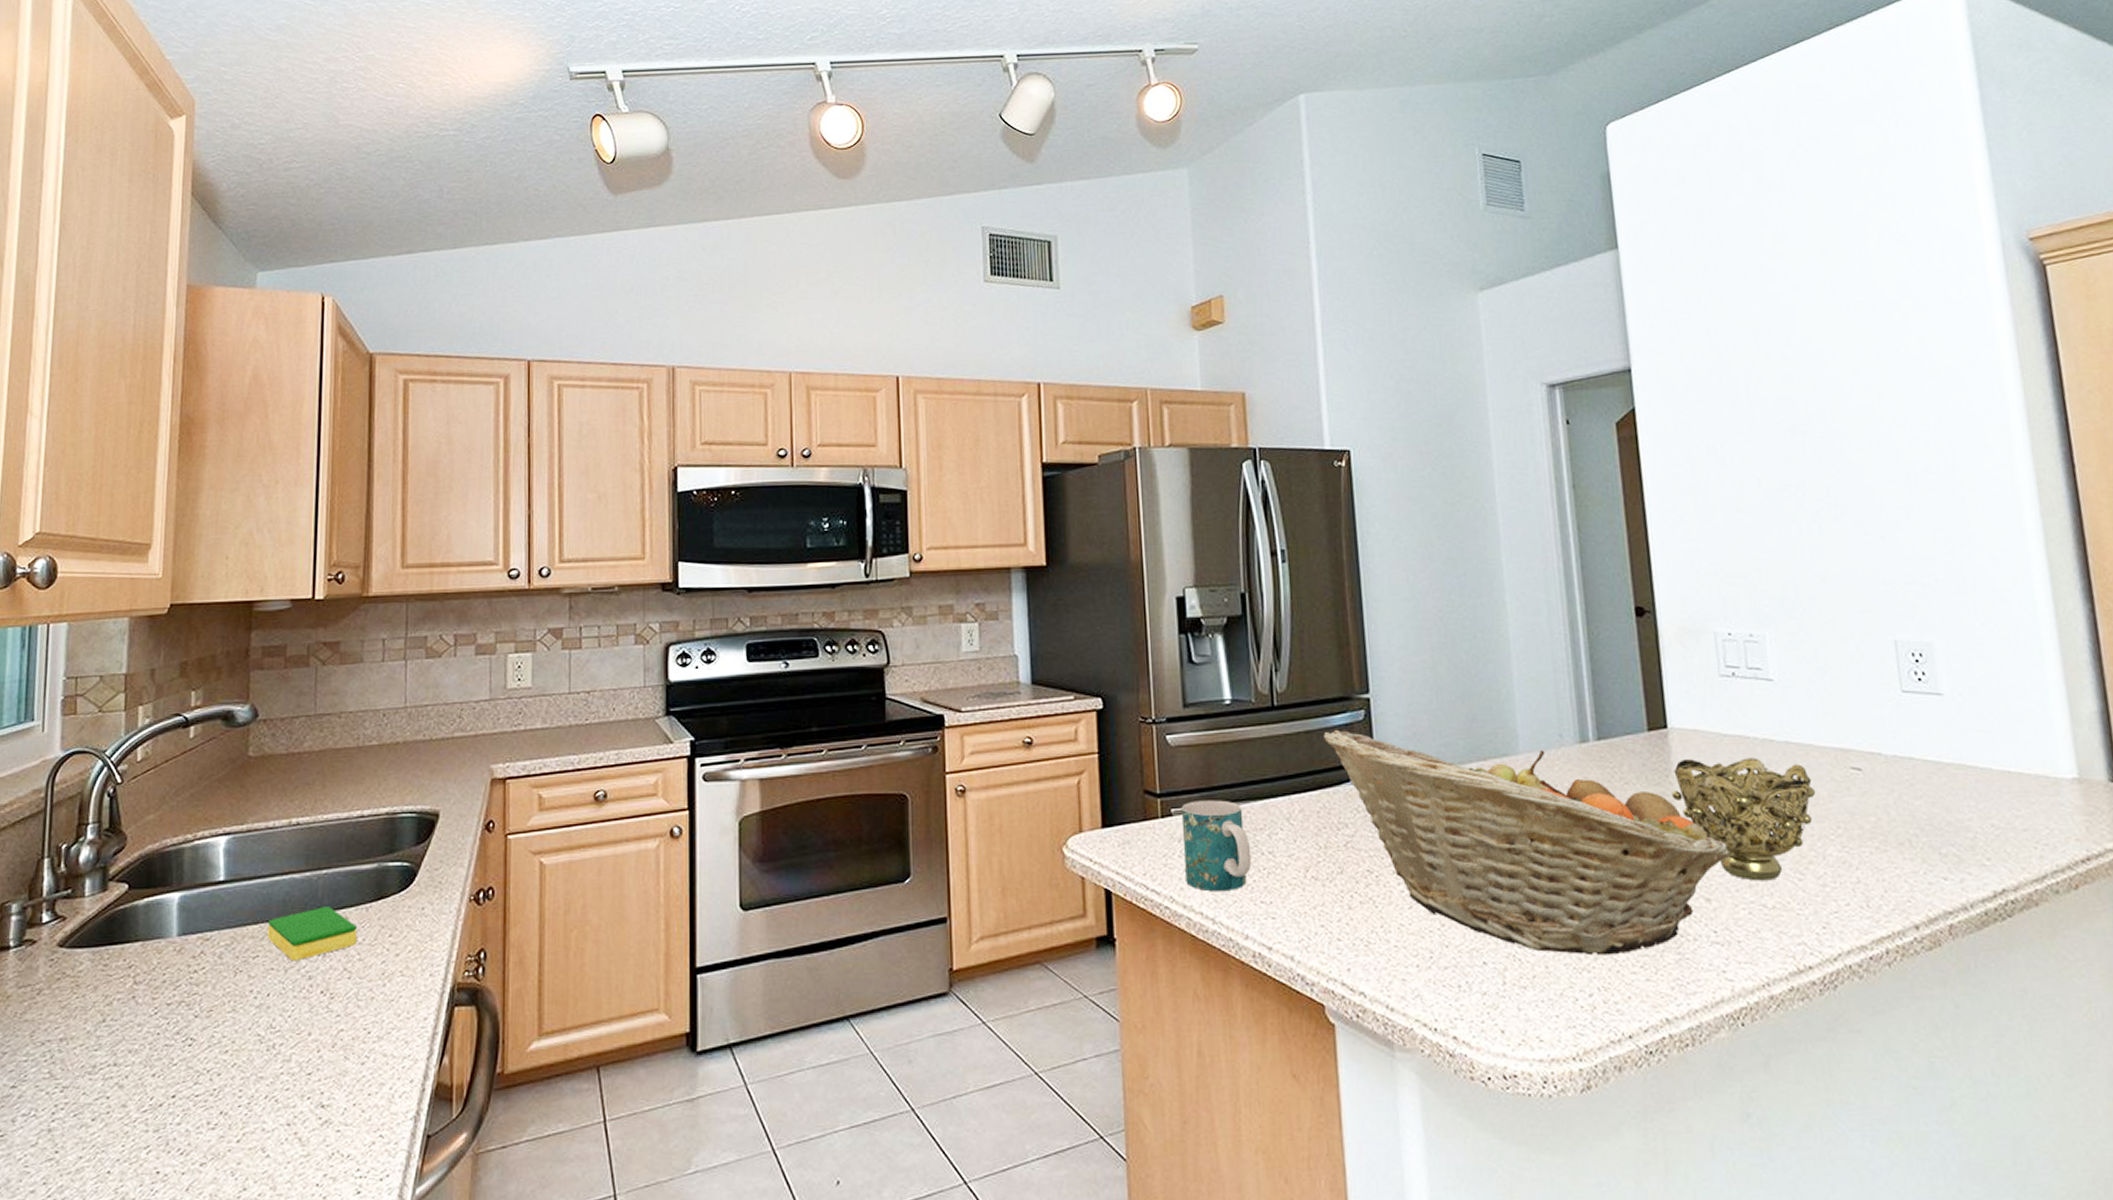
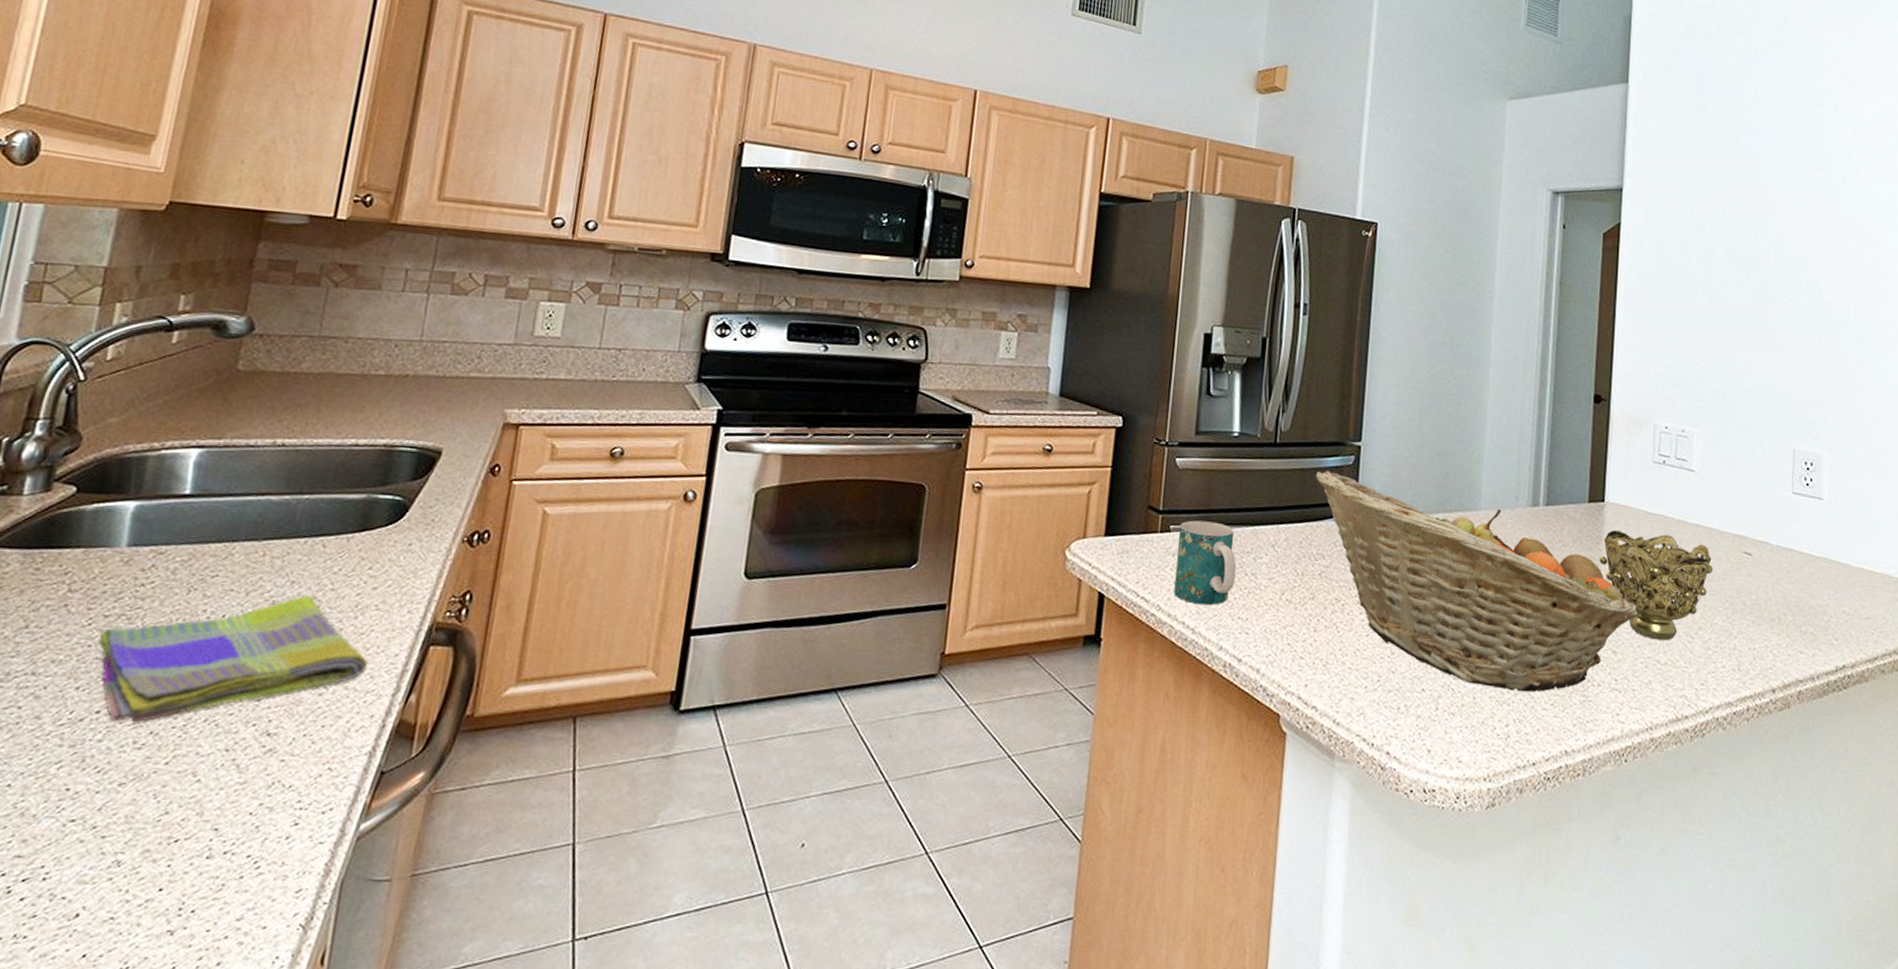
dish towel: none [165,967,401,1105] -> present [98,595,368,724]
dish sponge: present [267,907,357,962] -> none [231,532,335,585]

